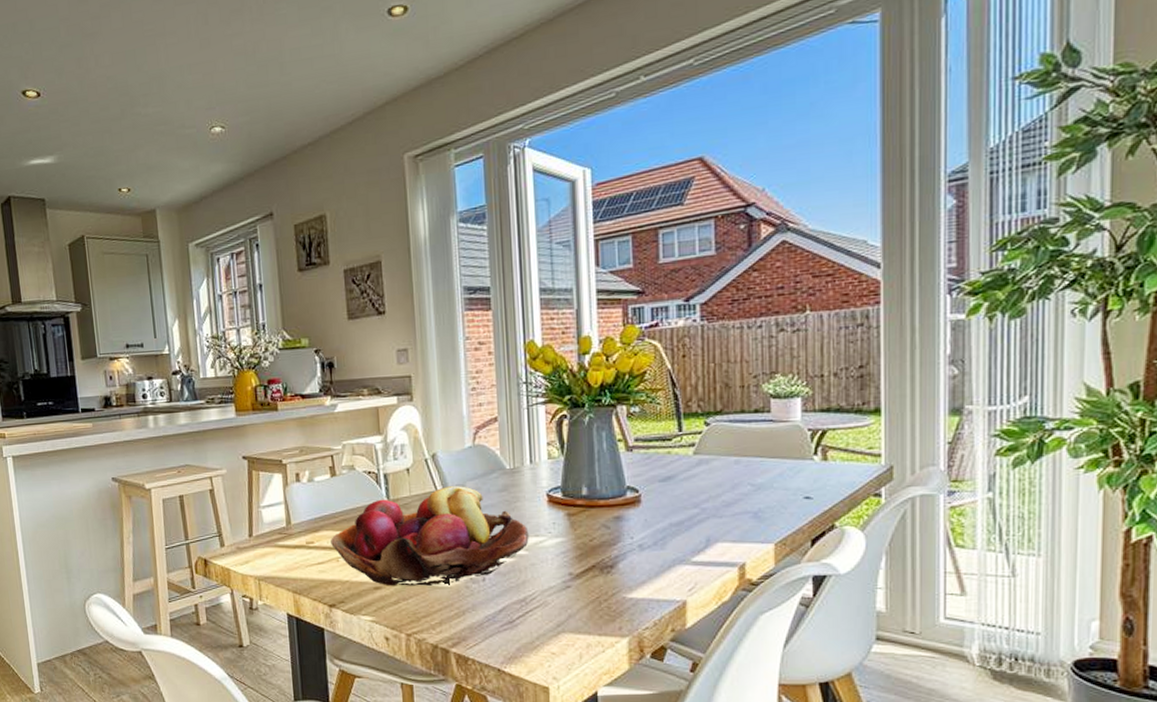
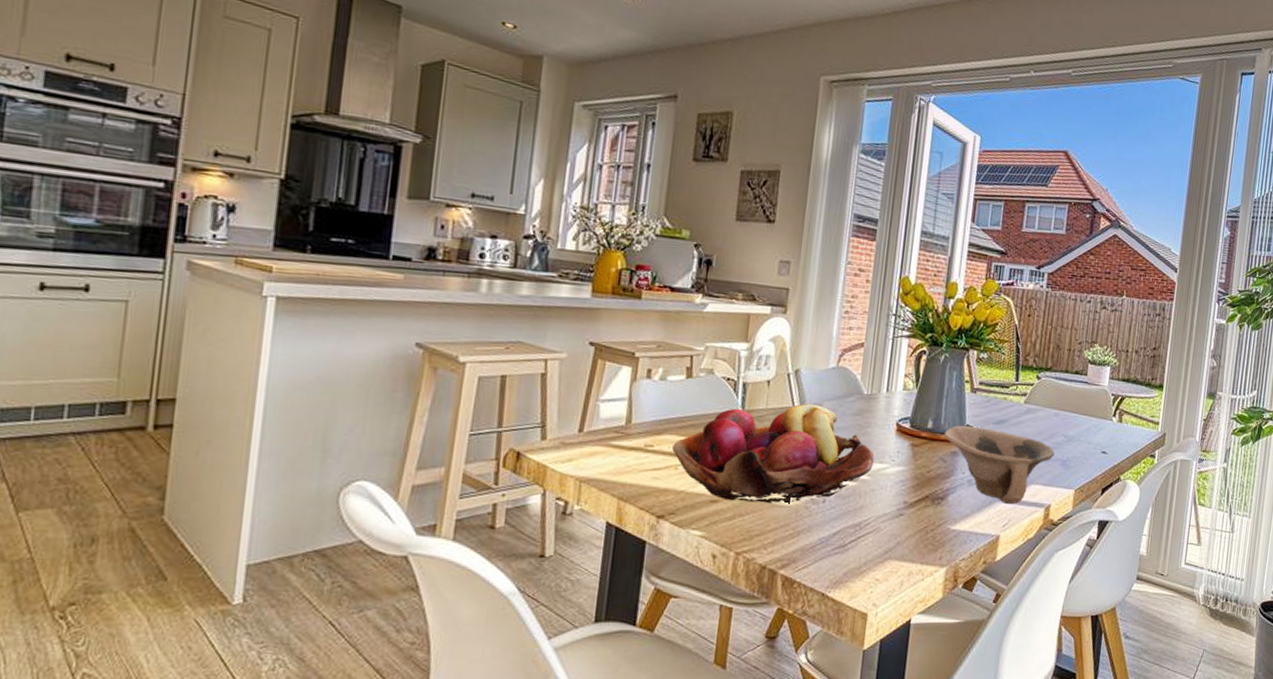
bowl: none [602,487,741,566] -> present [944,425,1055,504]

